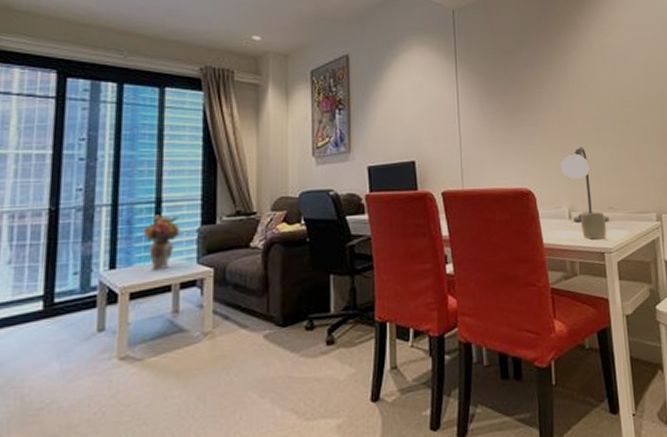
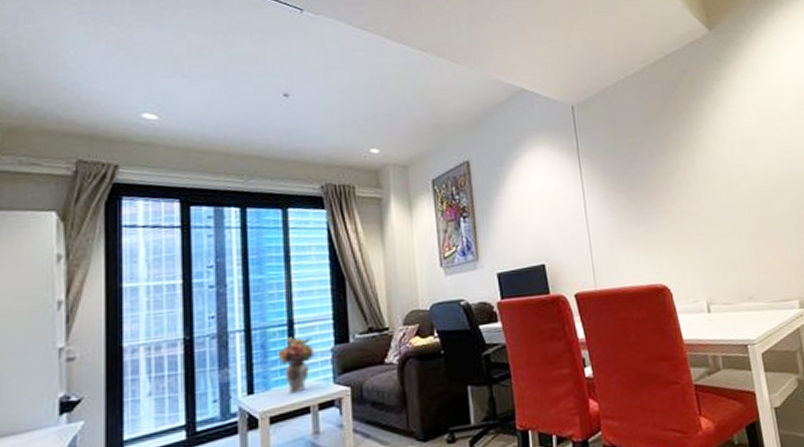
desk lamp: present [560,147,610,224] -> none [695,237,751,316]
mug: present [580,212,607,240] -> none [719,303,748,332]

